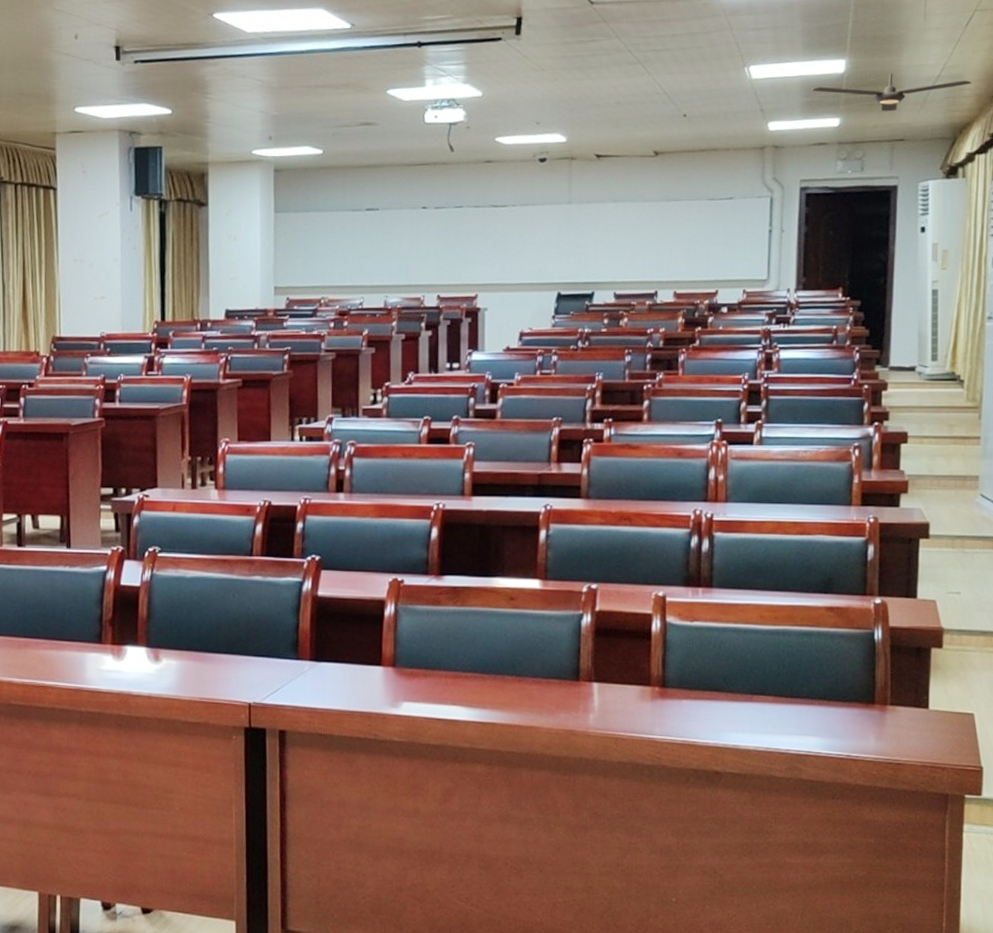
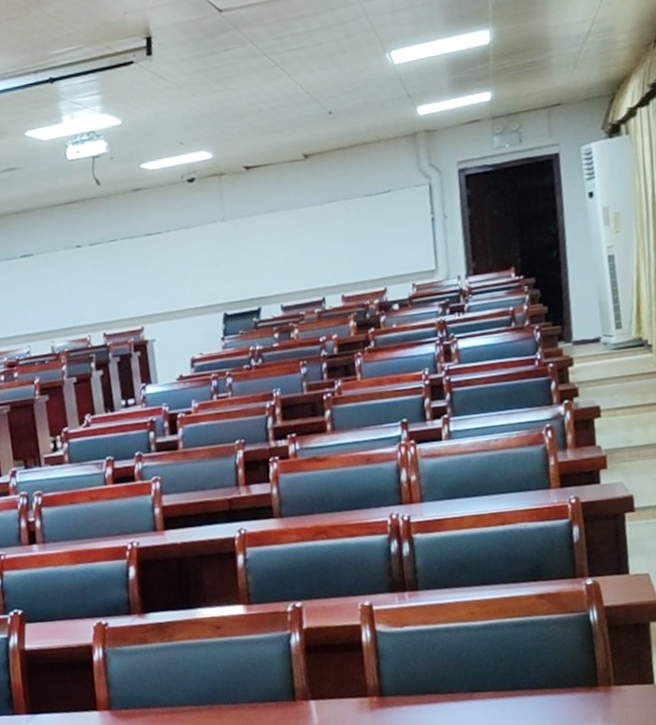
ceiling fan: present [811,73,971,112] -> none [457,32,624,78]

